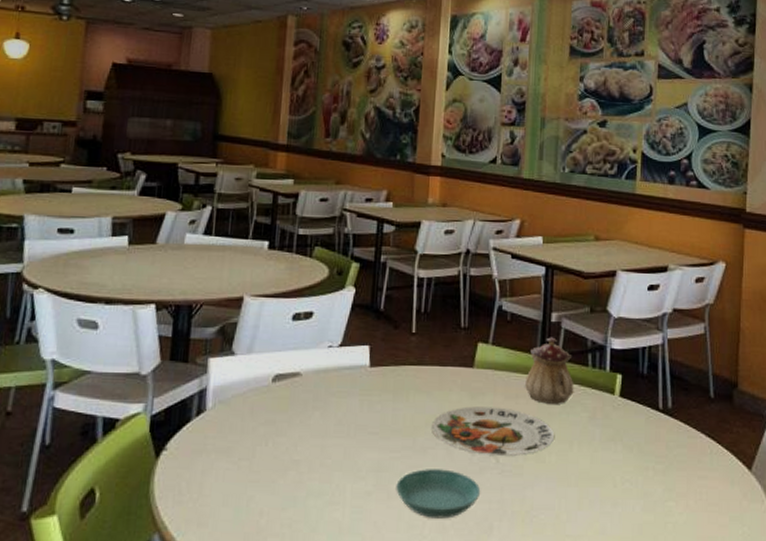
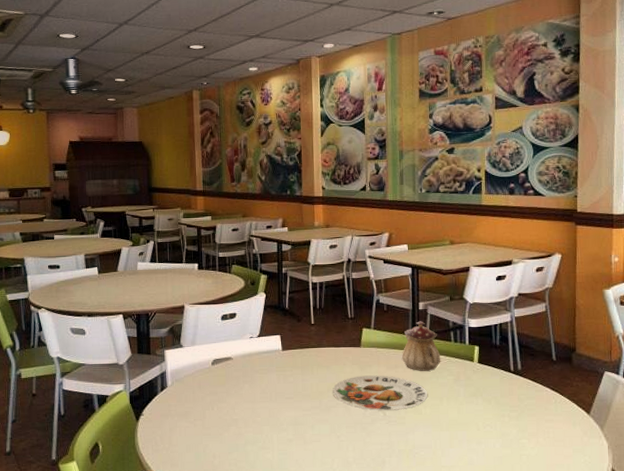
saucer: present [396,469,481,519] -> none [310,422,374,457]

